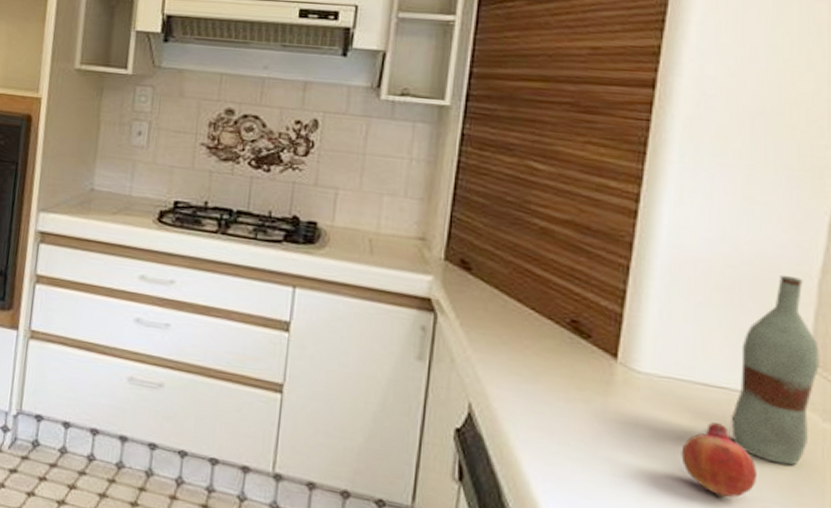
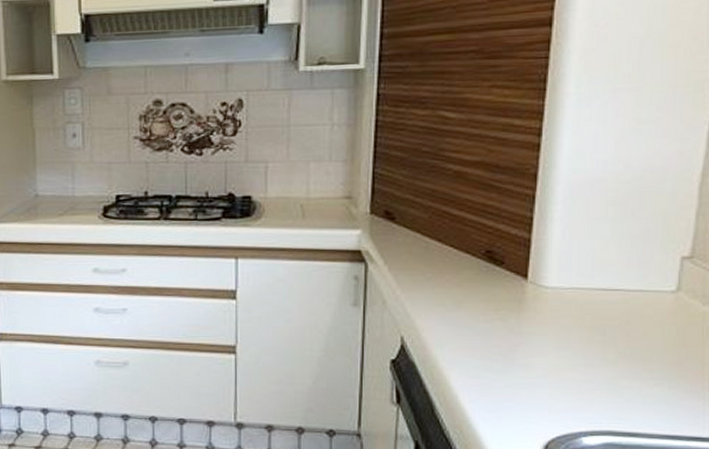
fruit: present [681,422,758,499] -> none [584,321,649,383]
bottle: present [731,274,820,466] -> none [626,183,700,346]

